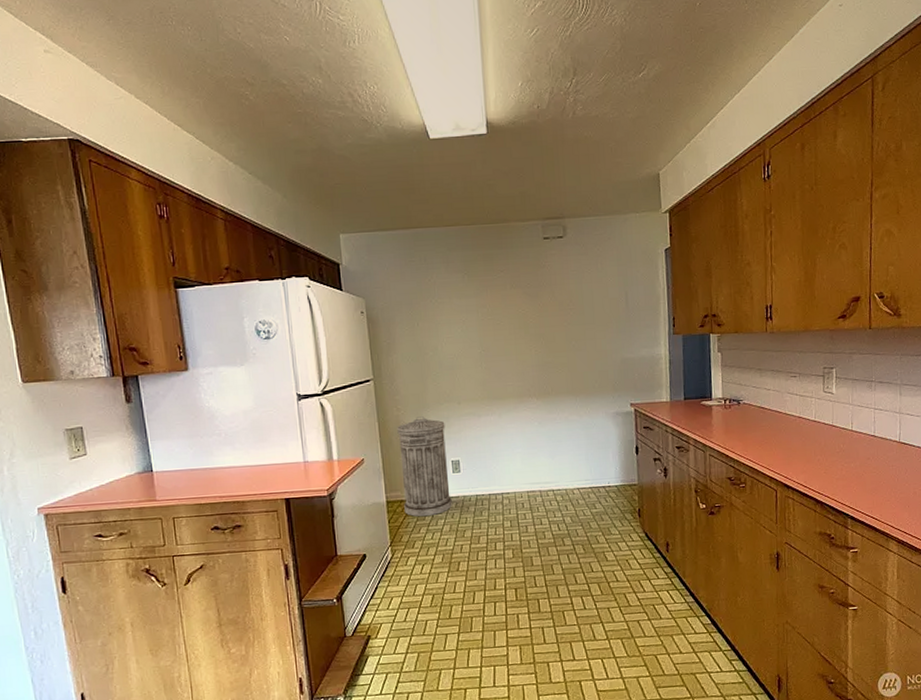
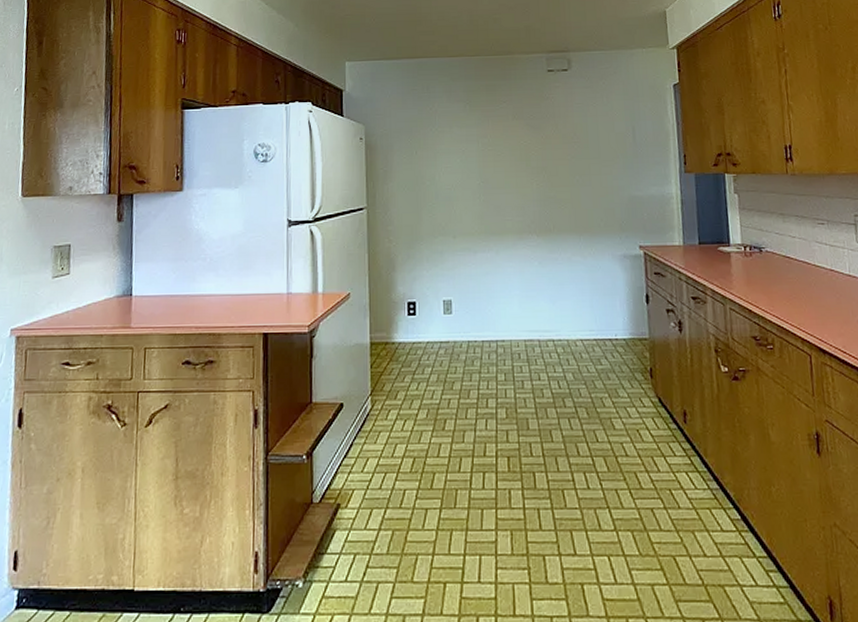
trash can: present [397,416,452,517] -> none [387,250,441,363]

